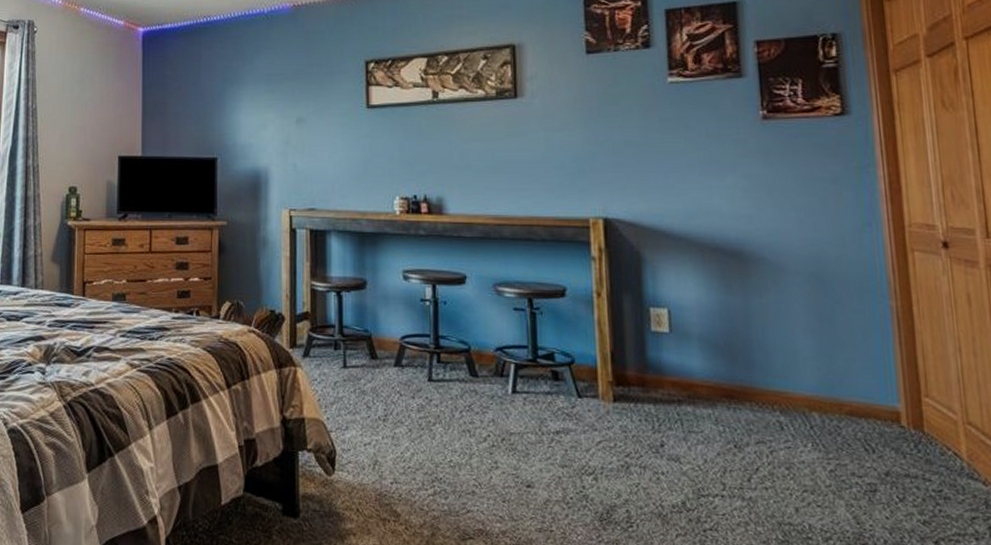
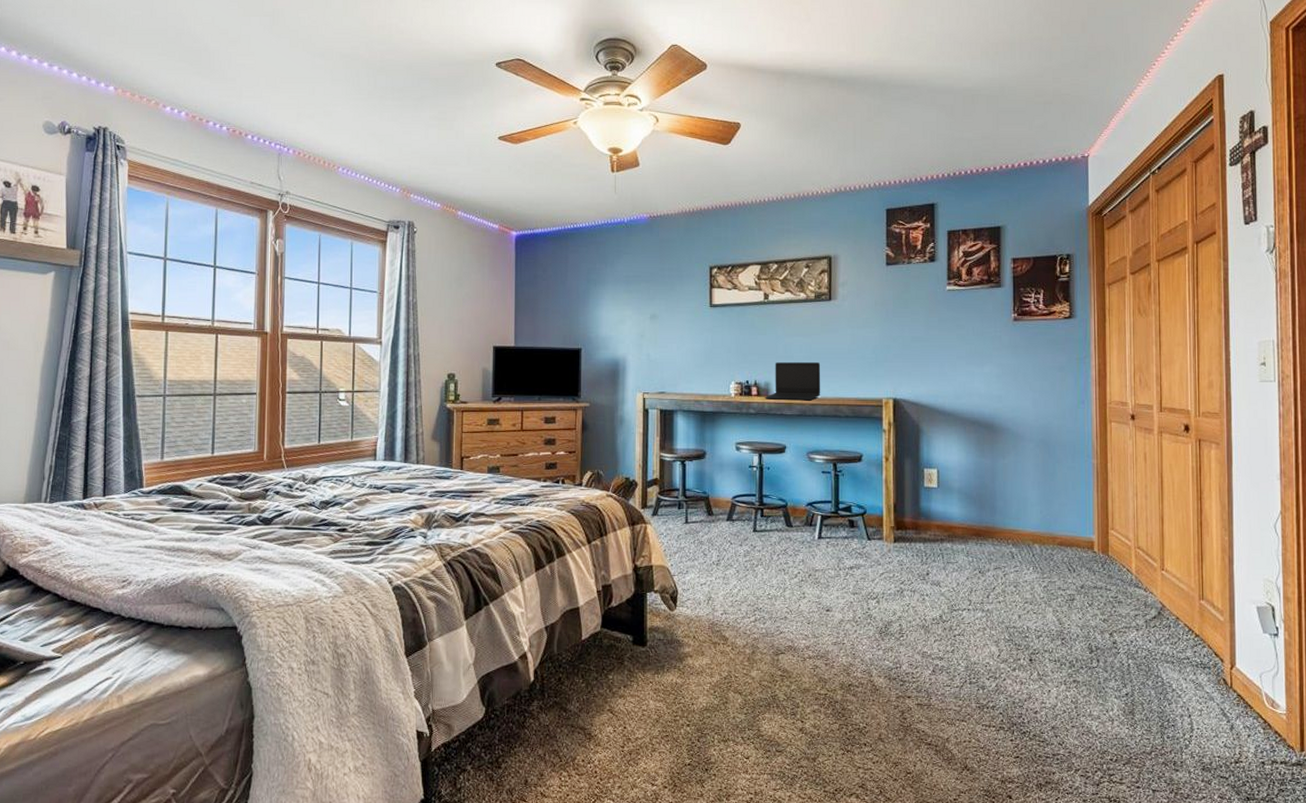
laptop: none [437,173,509,222] -> present [764,362,821,402]

